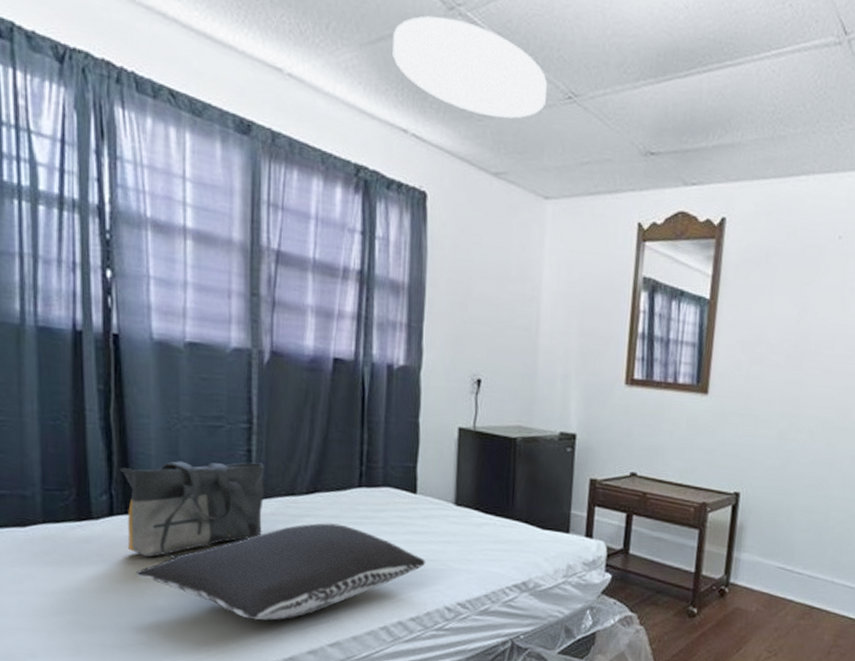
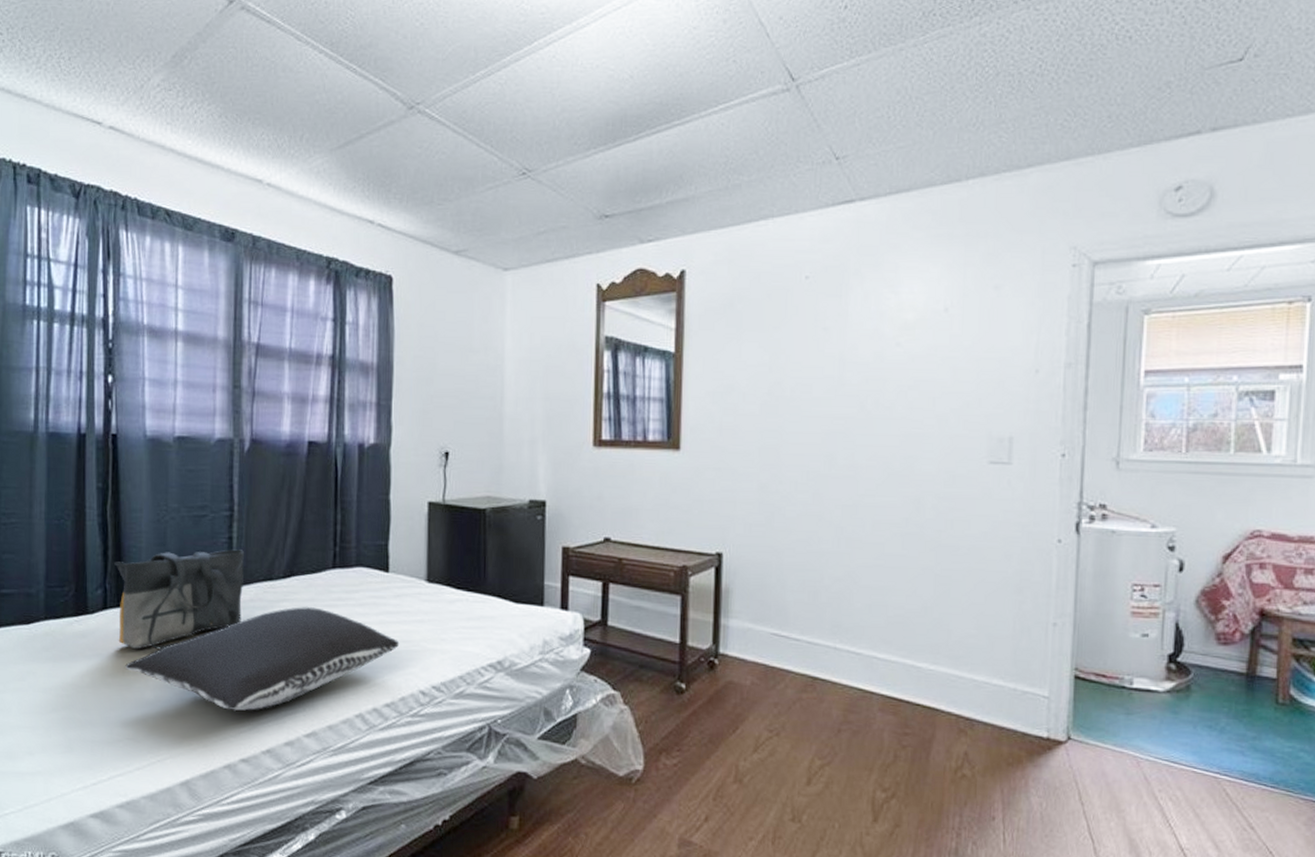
ceiling light: present [392,16,547,119] -> none [359,116,502,200]

